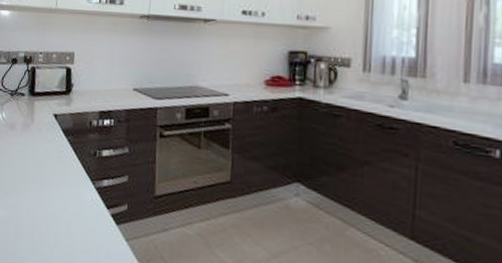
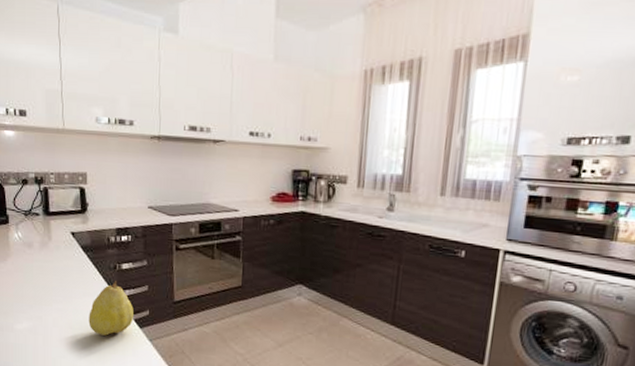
fruit: none [63,169,111,232] -> present [88,281,134,336]

